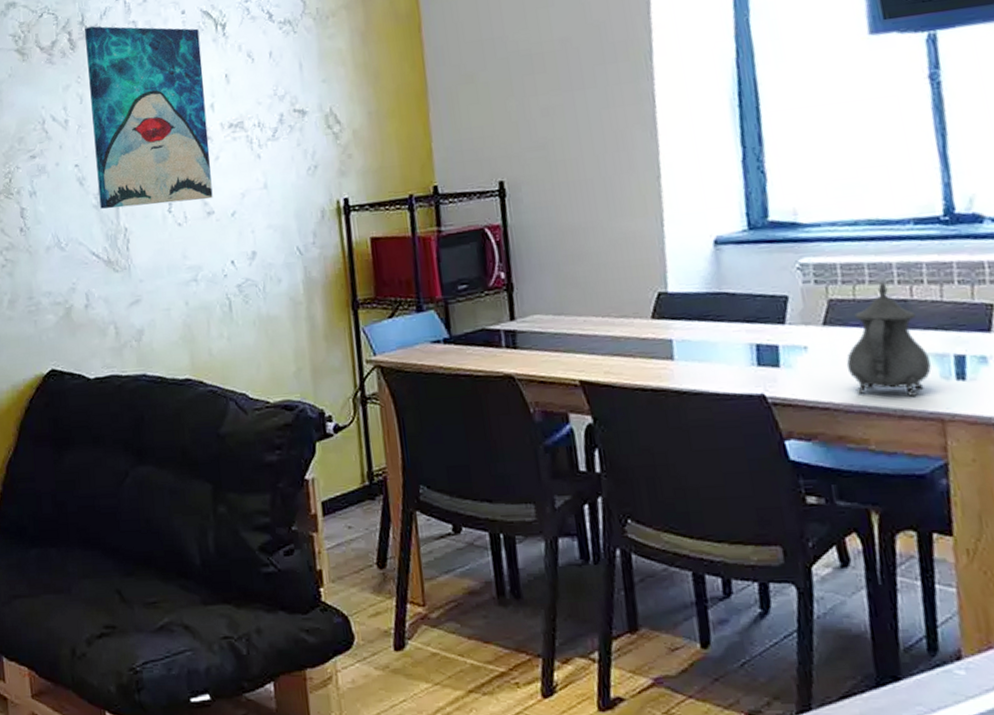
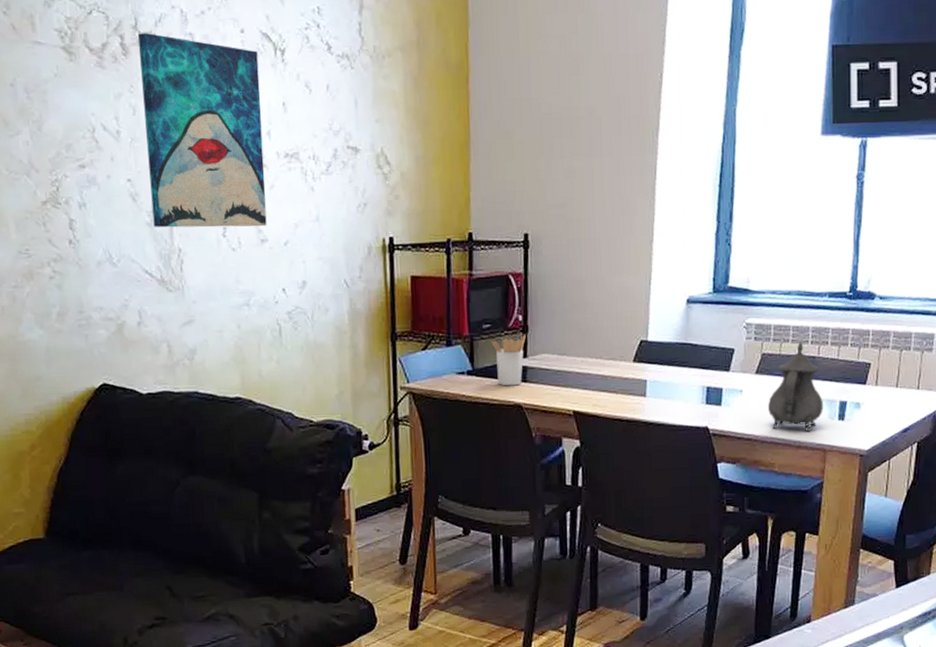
utensil holder: none [469,293,512,355] -> present [491,334,526,386]

